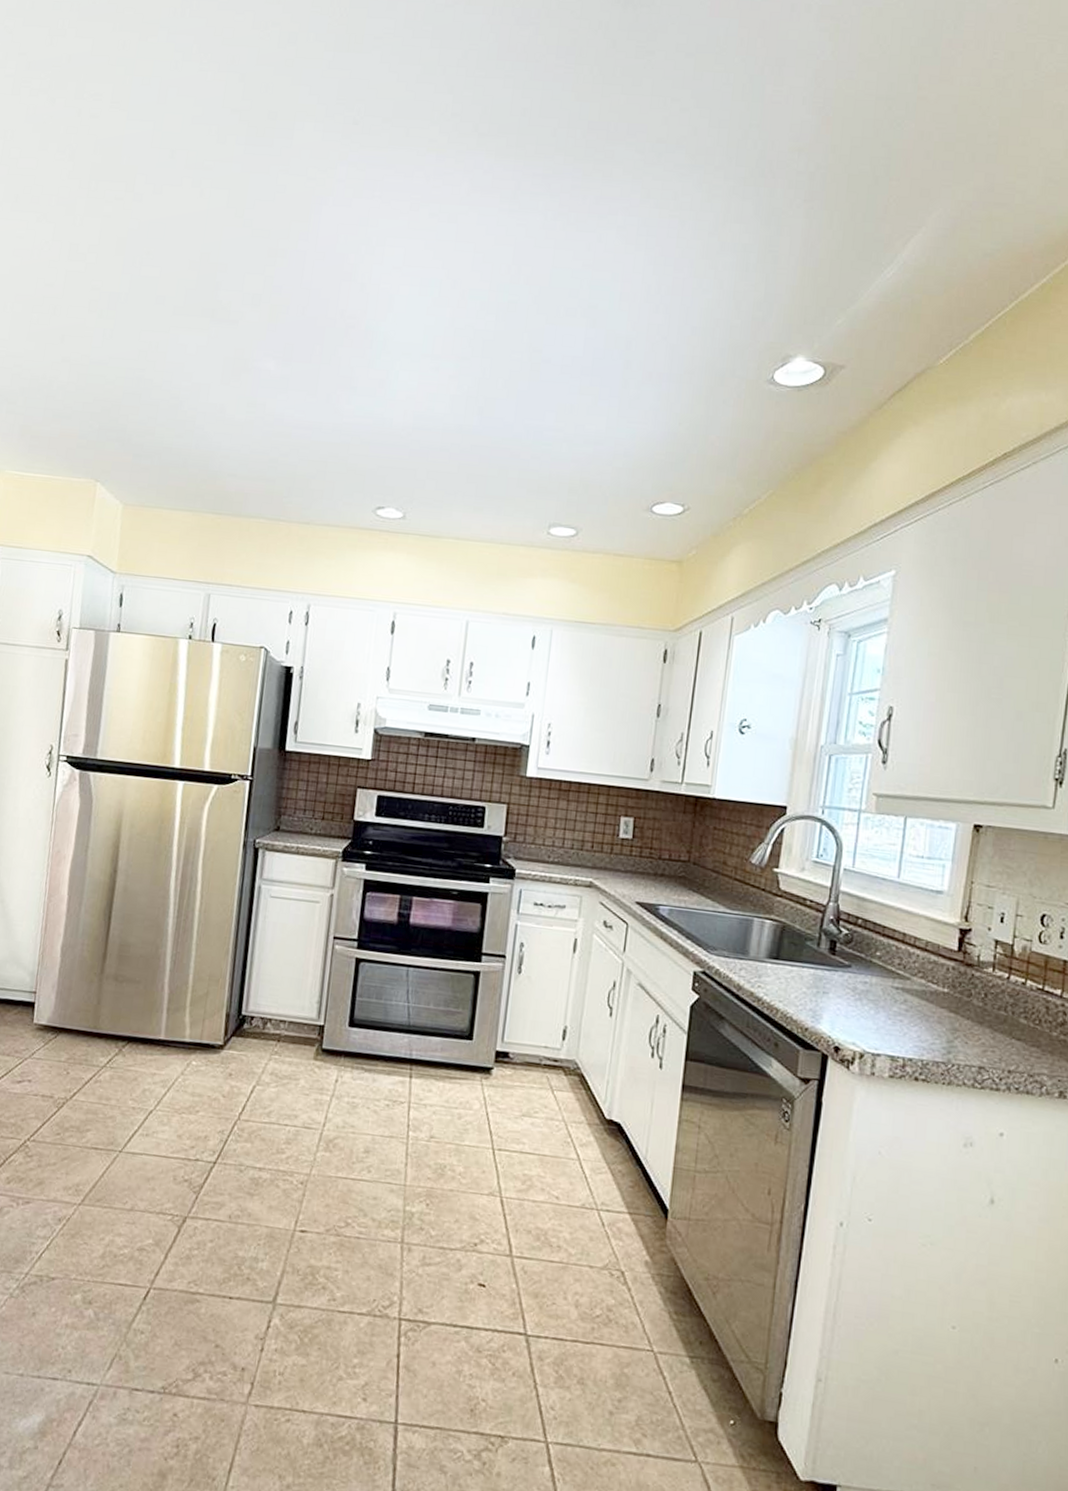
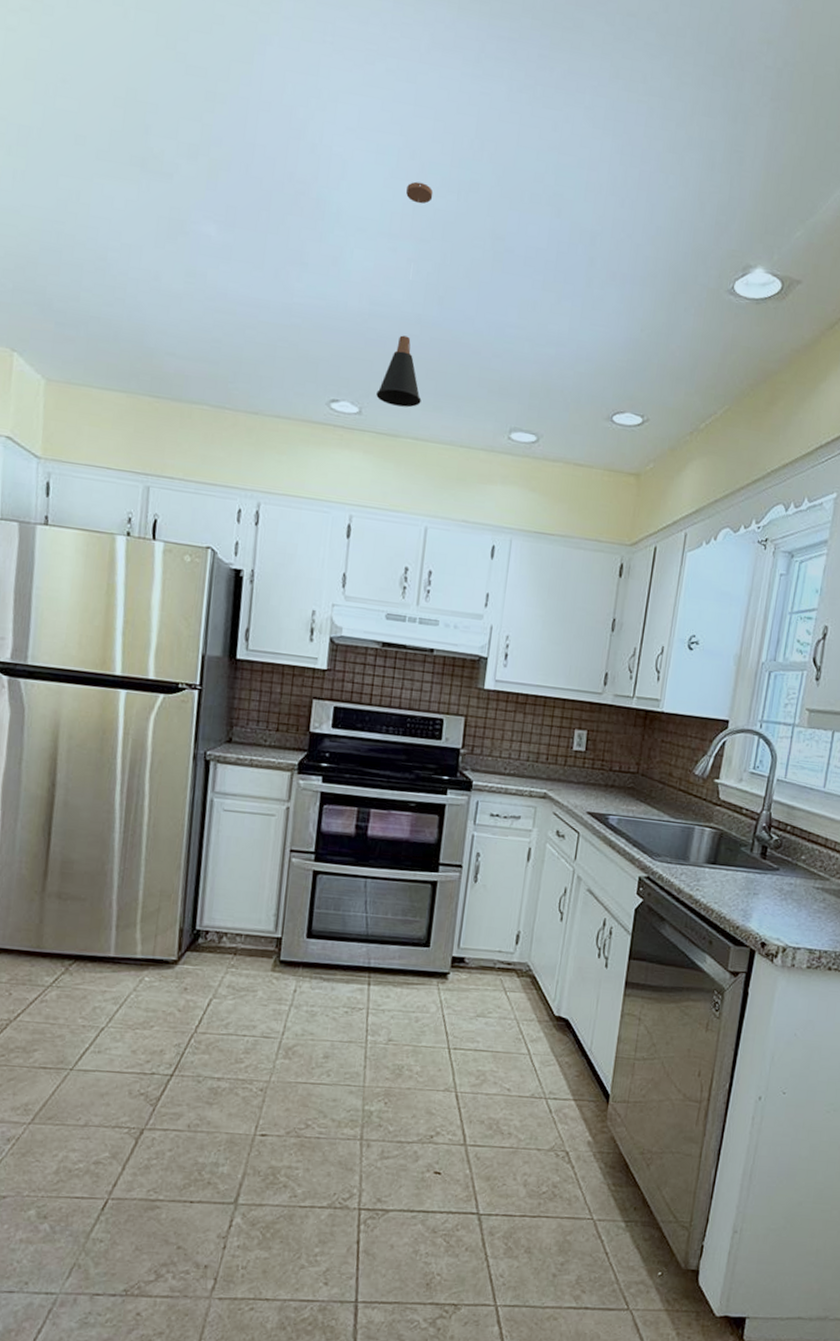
pendant lamp: none [419,307,473,510] -> present [376,181,433,408]

